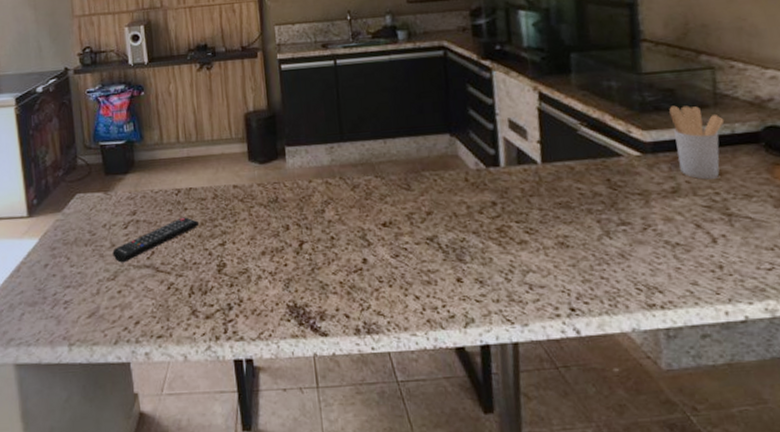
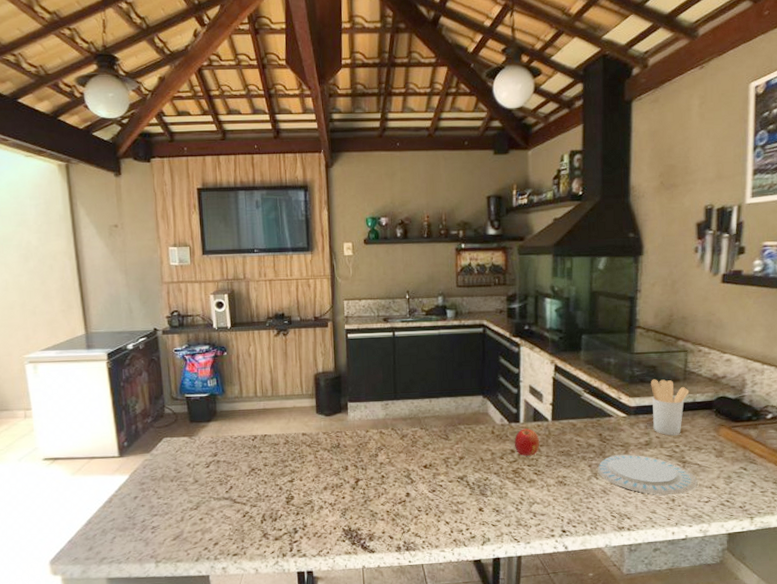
remote control: present [112,217,200,263] -> none [195,458,272,496]
fruit: none [495,174,529,210] -> present [515,428,540,456]
plate: none [610,205,754,261] -> present [598,454,698,495]

